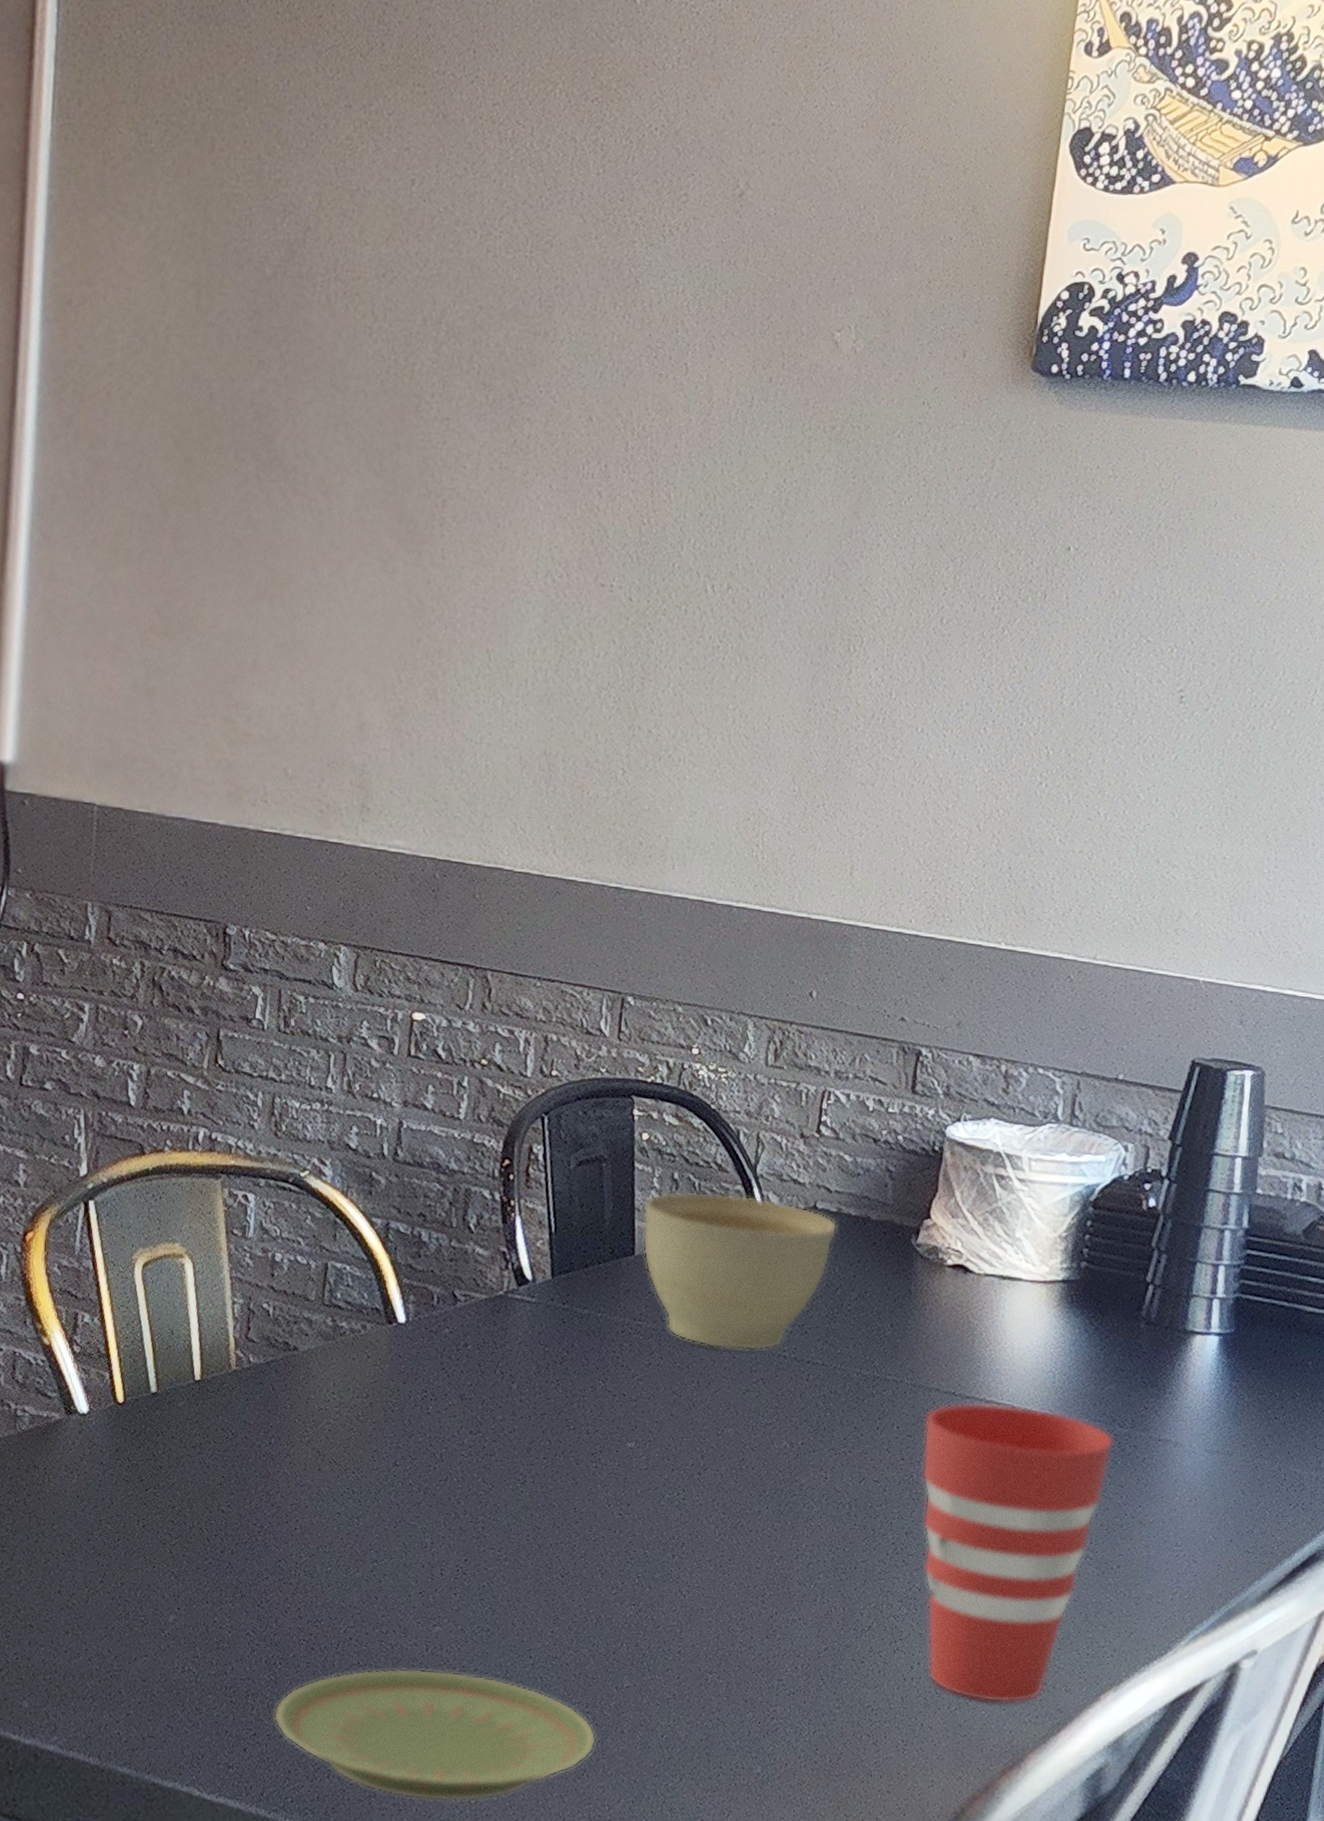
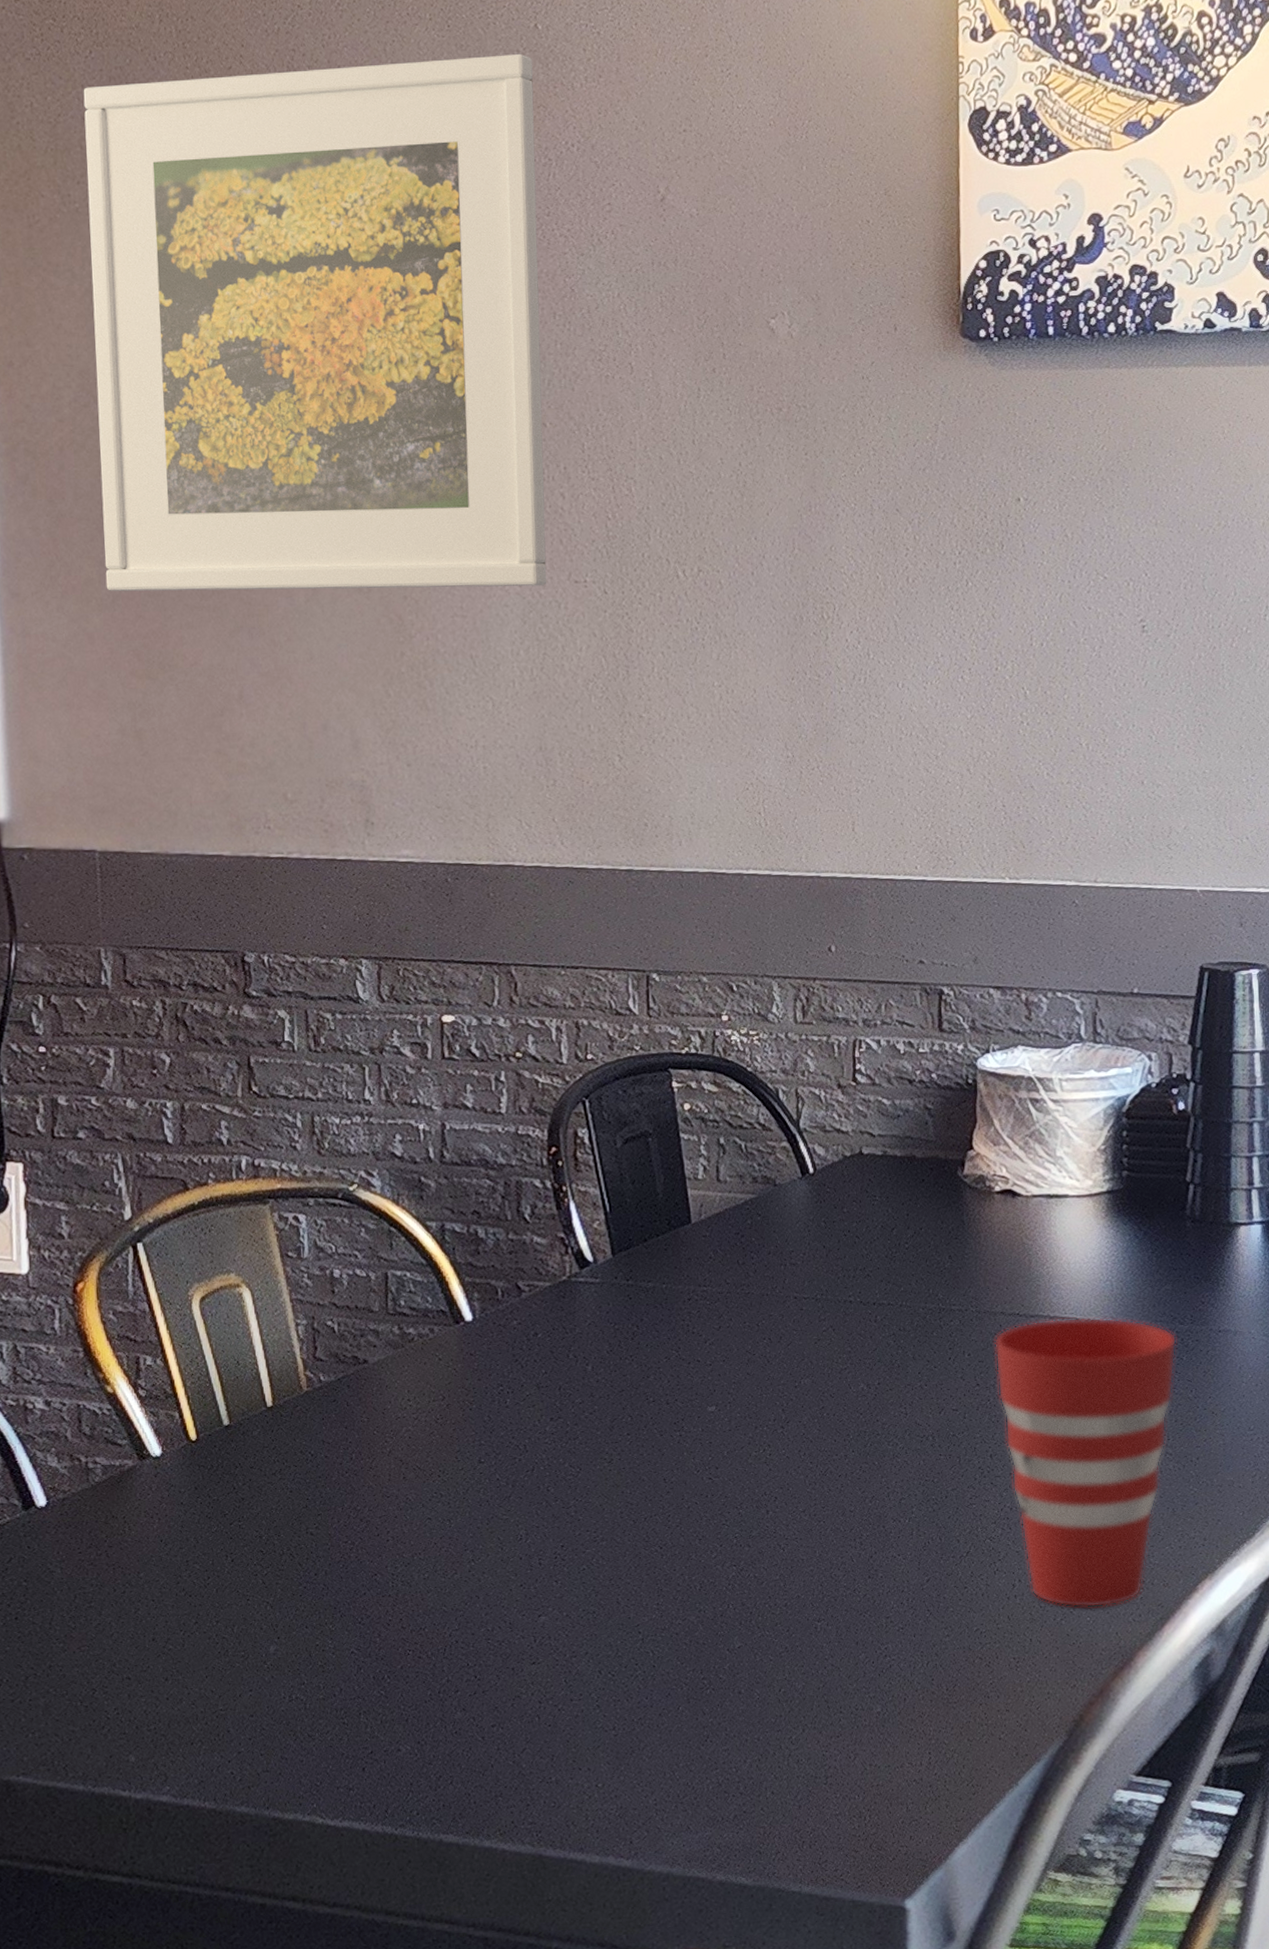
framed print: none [136,23,627,586] -> present [83,53,547,592]
plate: present [273,1668,597,1802] -> none [388,1658,716,1792]
planter bowl: present [642,1191,837,1351] -> none [693,1151,885,1304]

